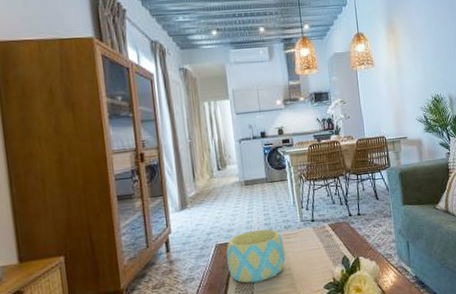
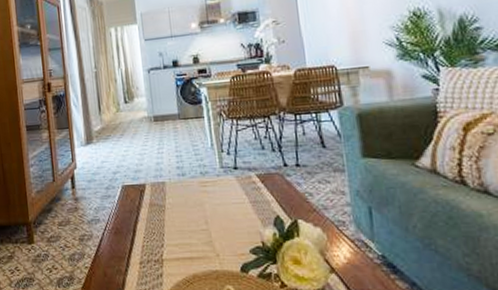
bowl: present [226,229,286,283] -> none [133,173,202,234]

